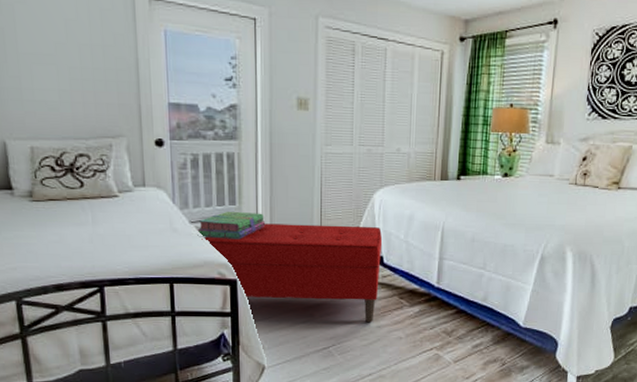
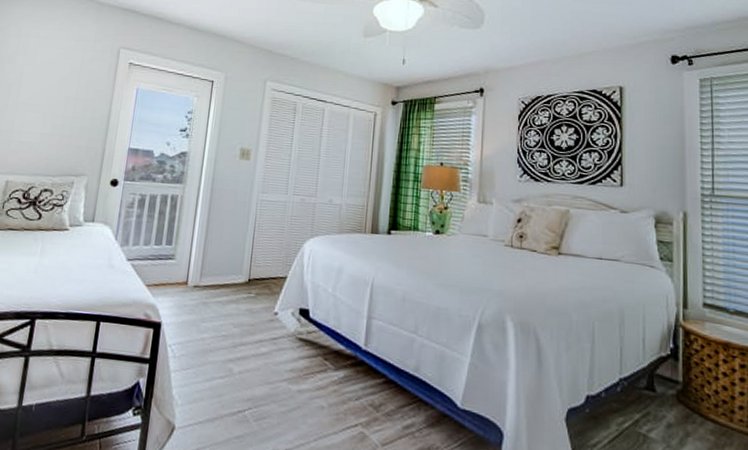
stack of books: present [197,211,266,239] -> none [131,250,197,281]
bench: present [202,223,383,323] -> none [135,266,310,386]

